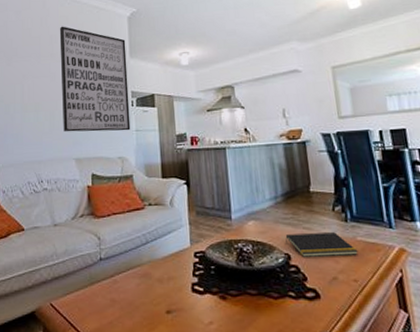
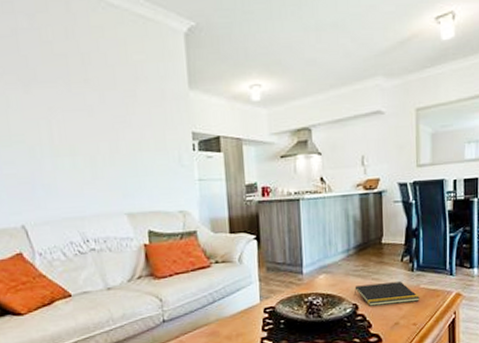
wall art: present [59,26,131,132] -> none [93,40,193,182]

